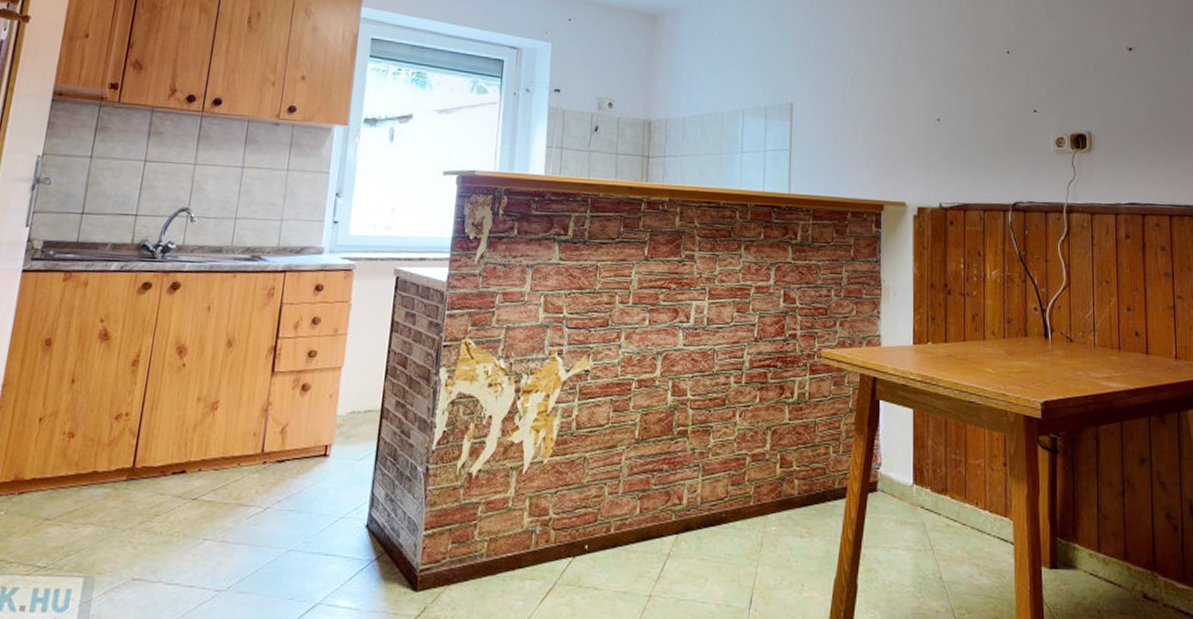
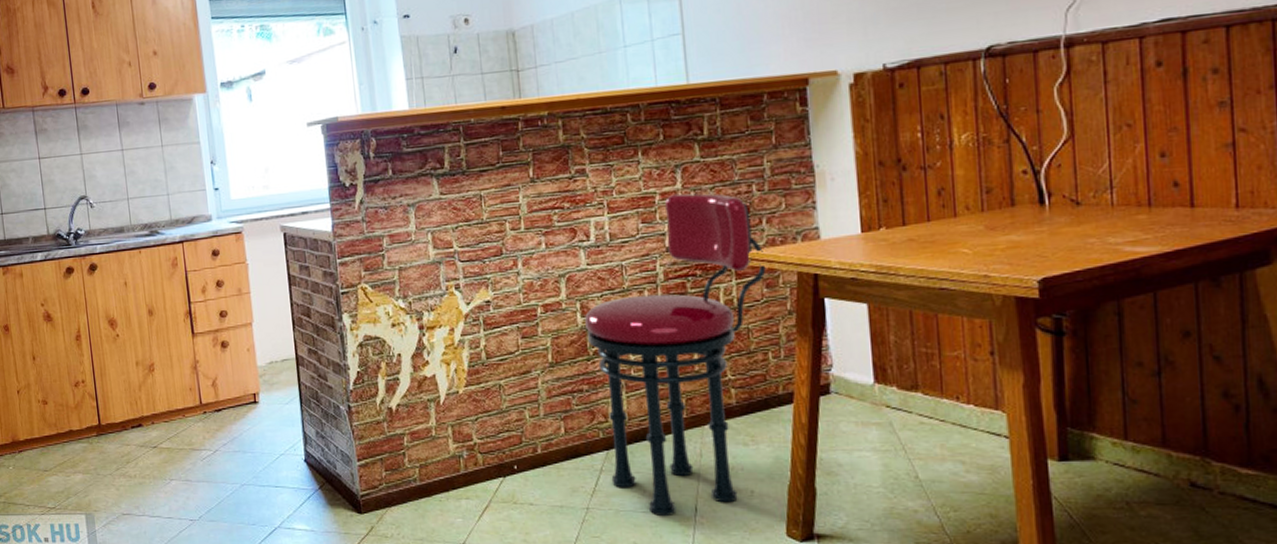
stool: none [673,289,835,608] -> present [585,193,766,517]

